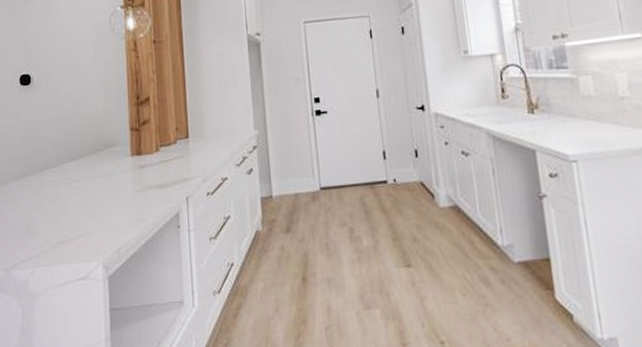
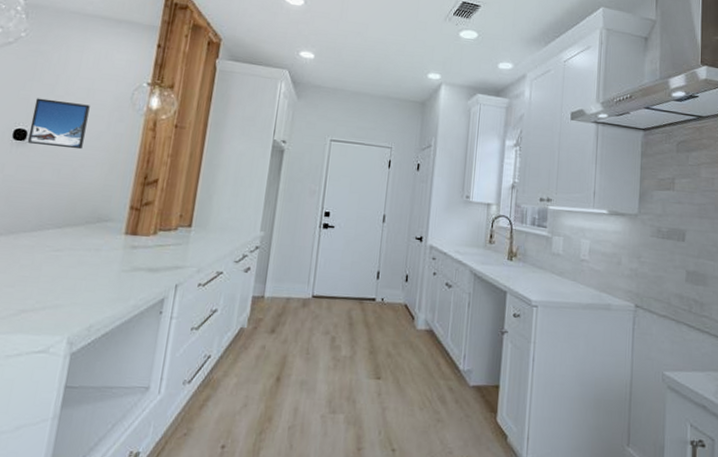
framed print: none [31,39,78,86] -> present [27,98,90,150]

